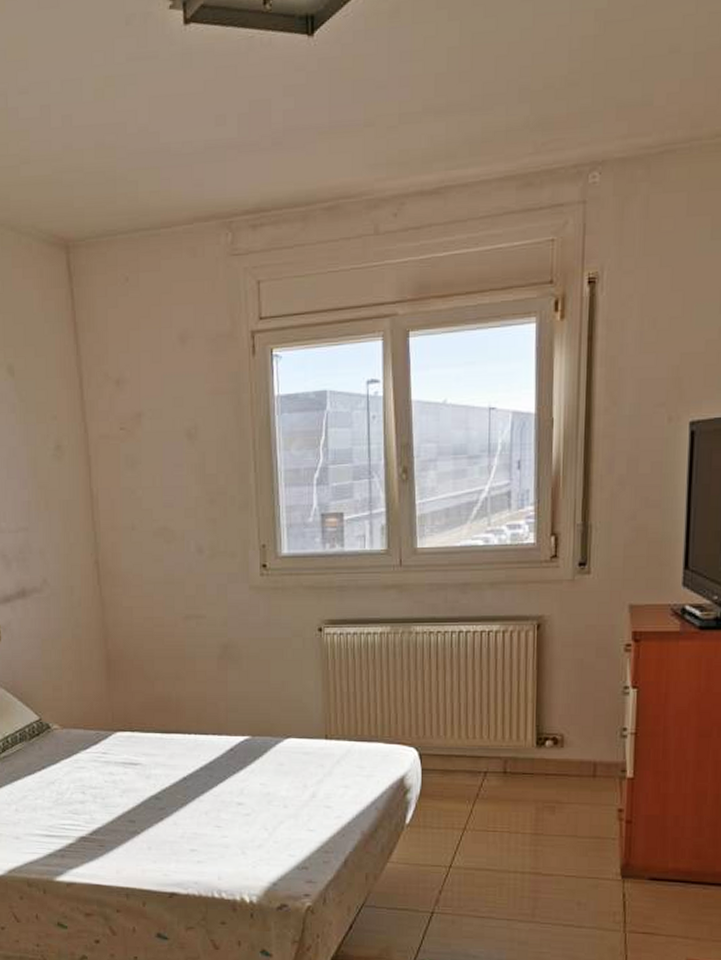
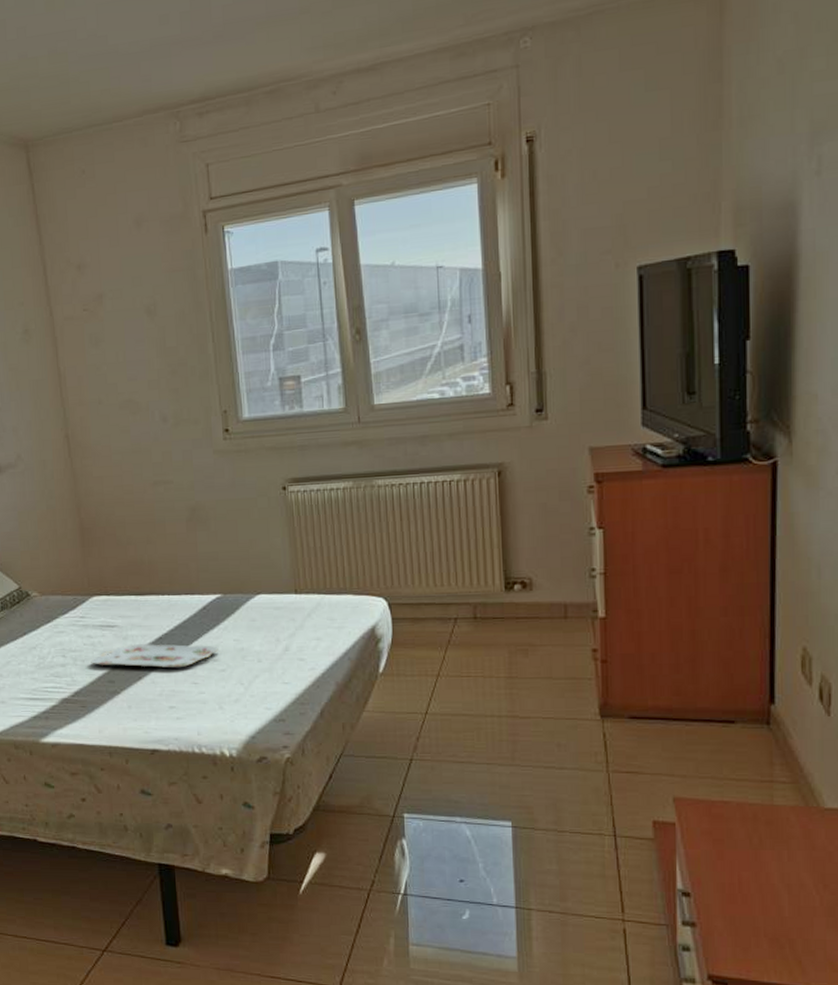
serving tray: none [111,784,244,811] -> present [91,644,218,669]

